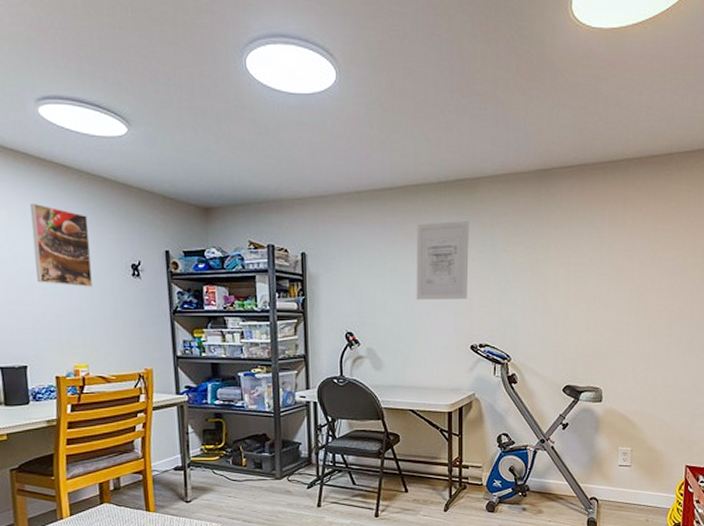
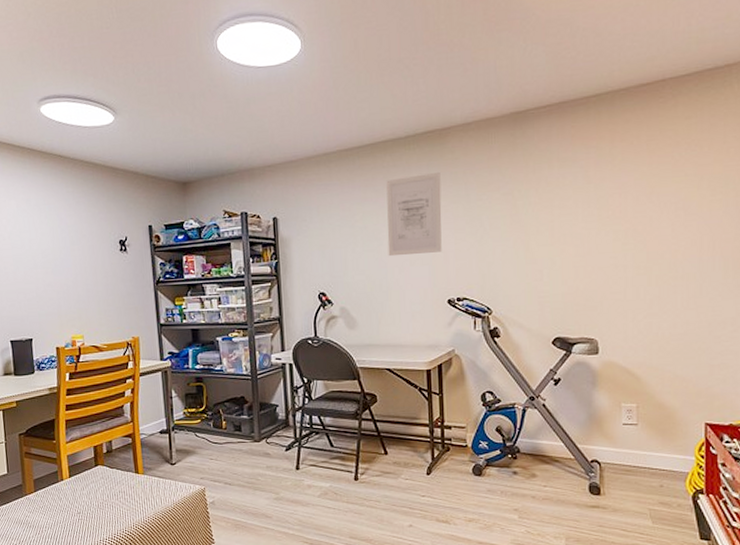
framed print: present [30,202,93,287] -> none [34,191,86,264]

